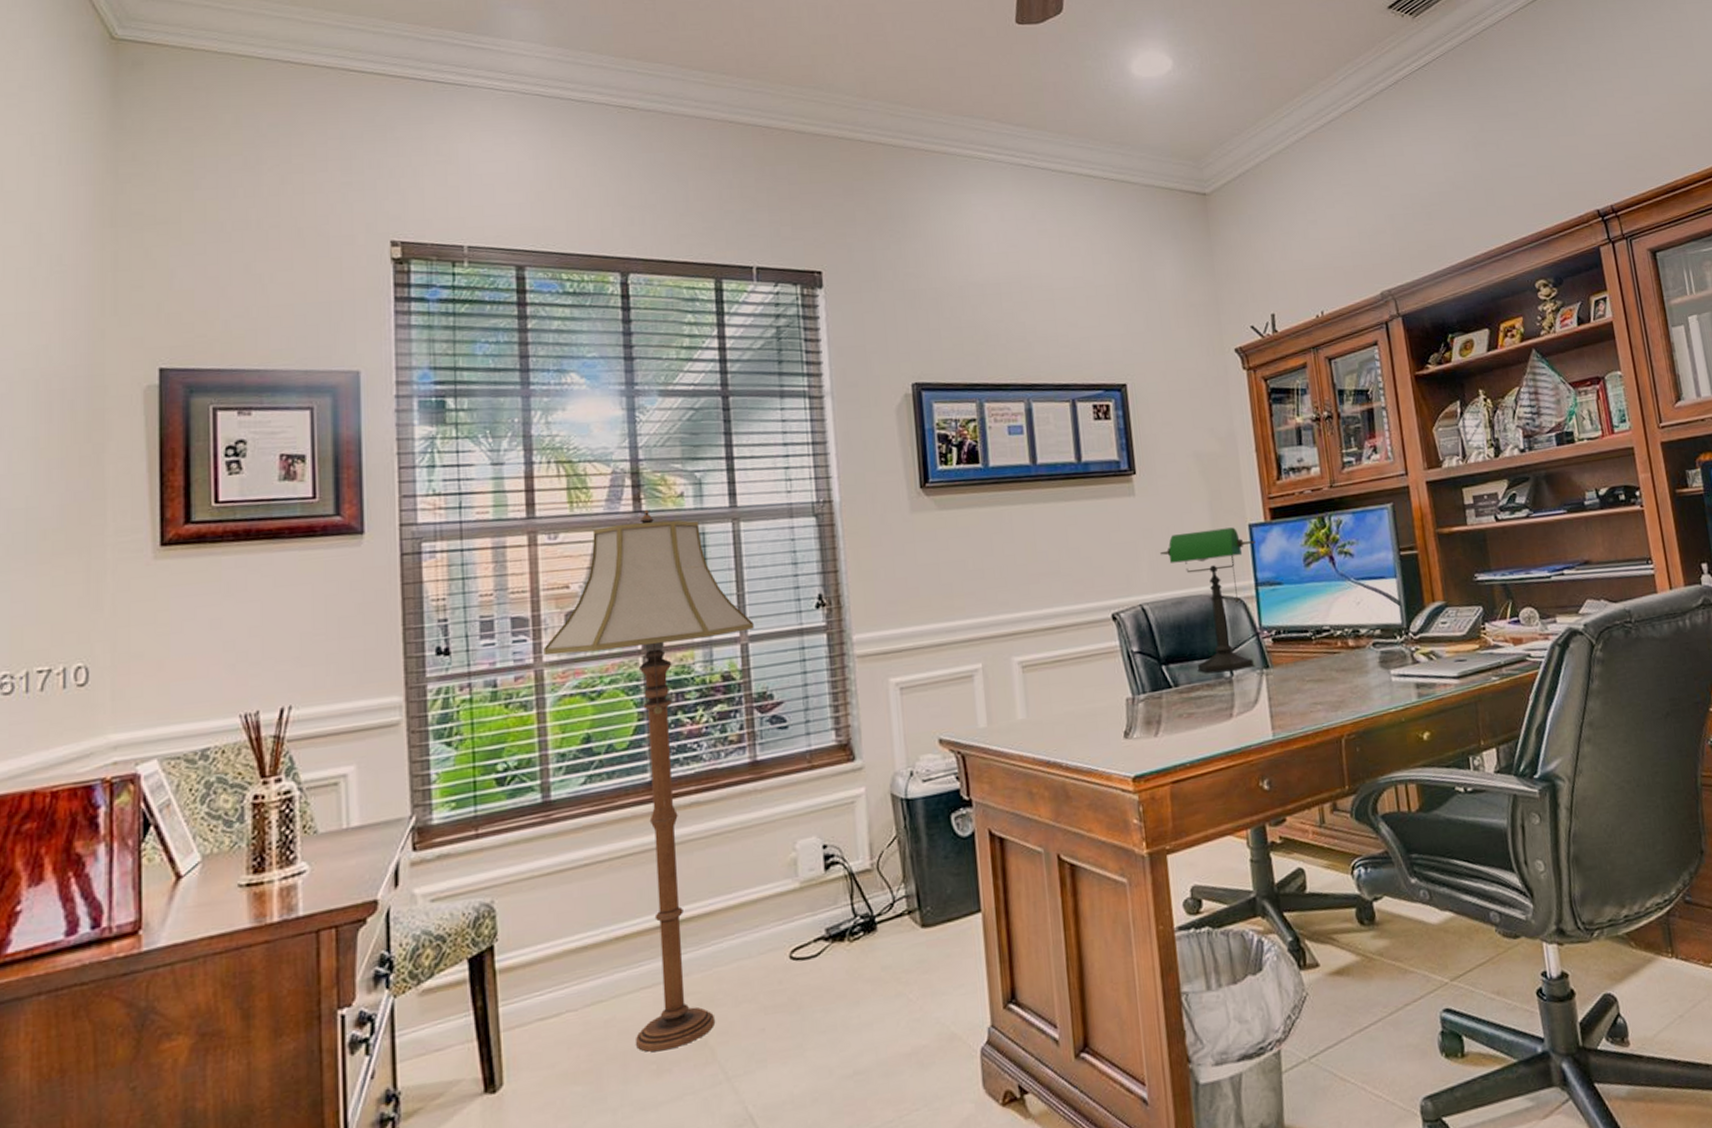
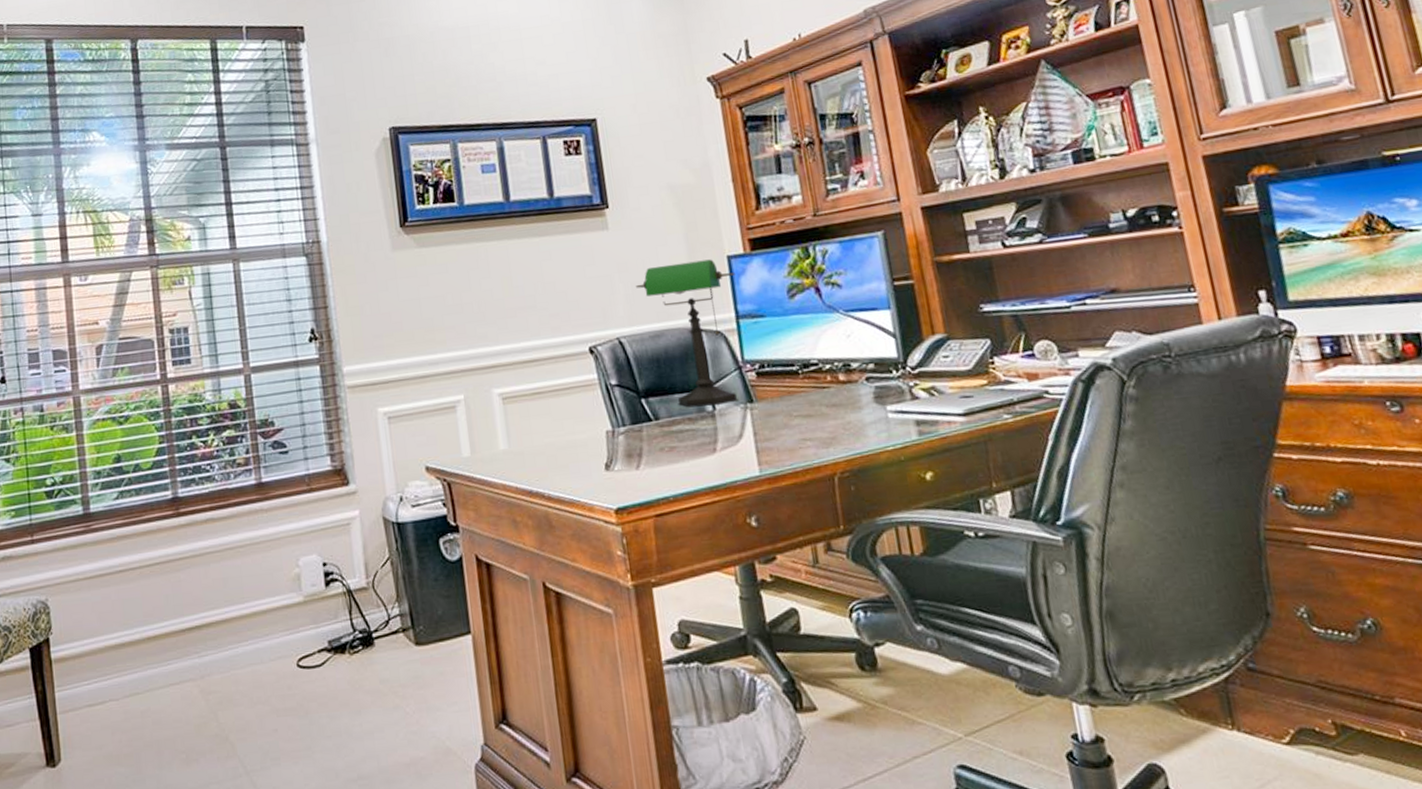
floor lamp: present [544,509,754,1053] -> none [80,252,255,743]

